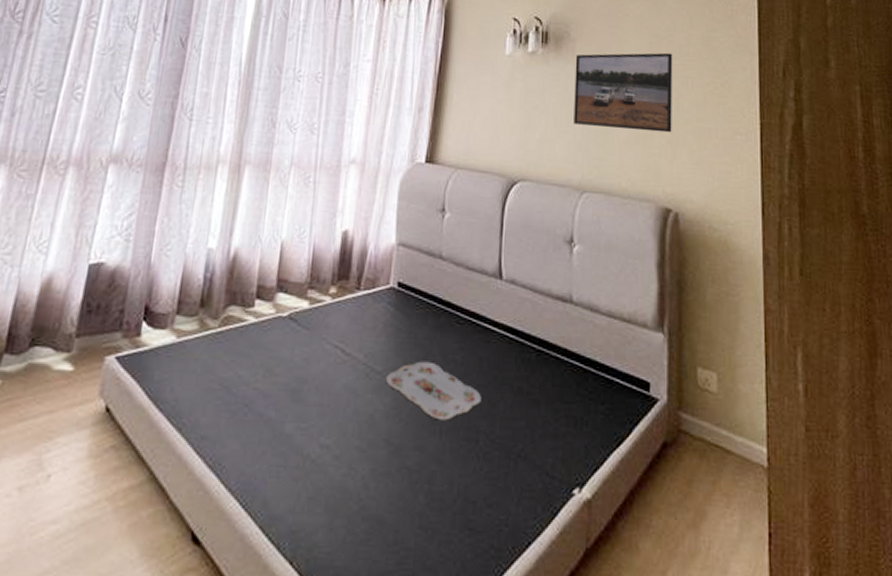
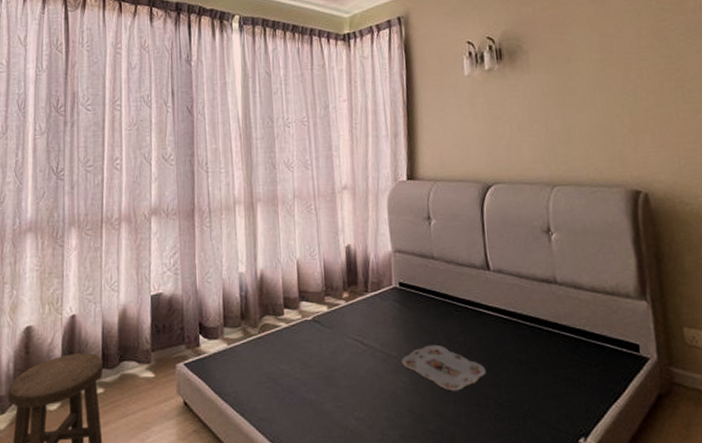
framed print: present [574,52,673,133] -> none [530,48,633,127]

